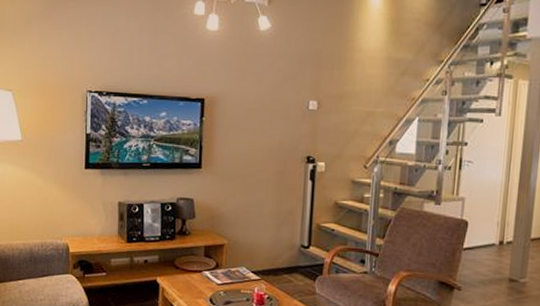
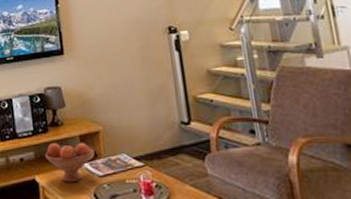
fruit bowl: none [168,250,217,287] -> present [44,142,95,183]

